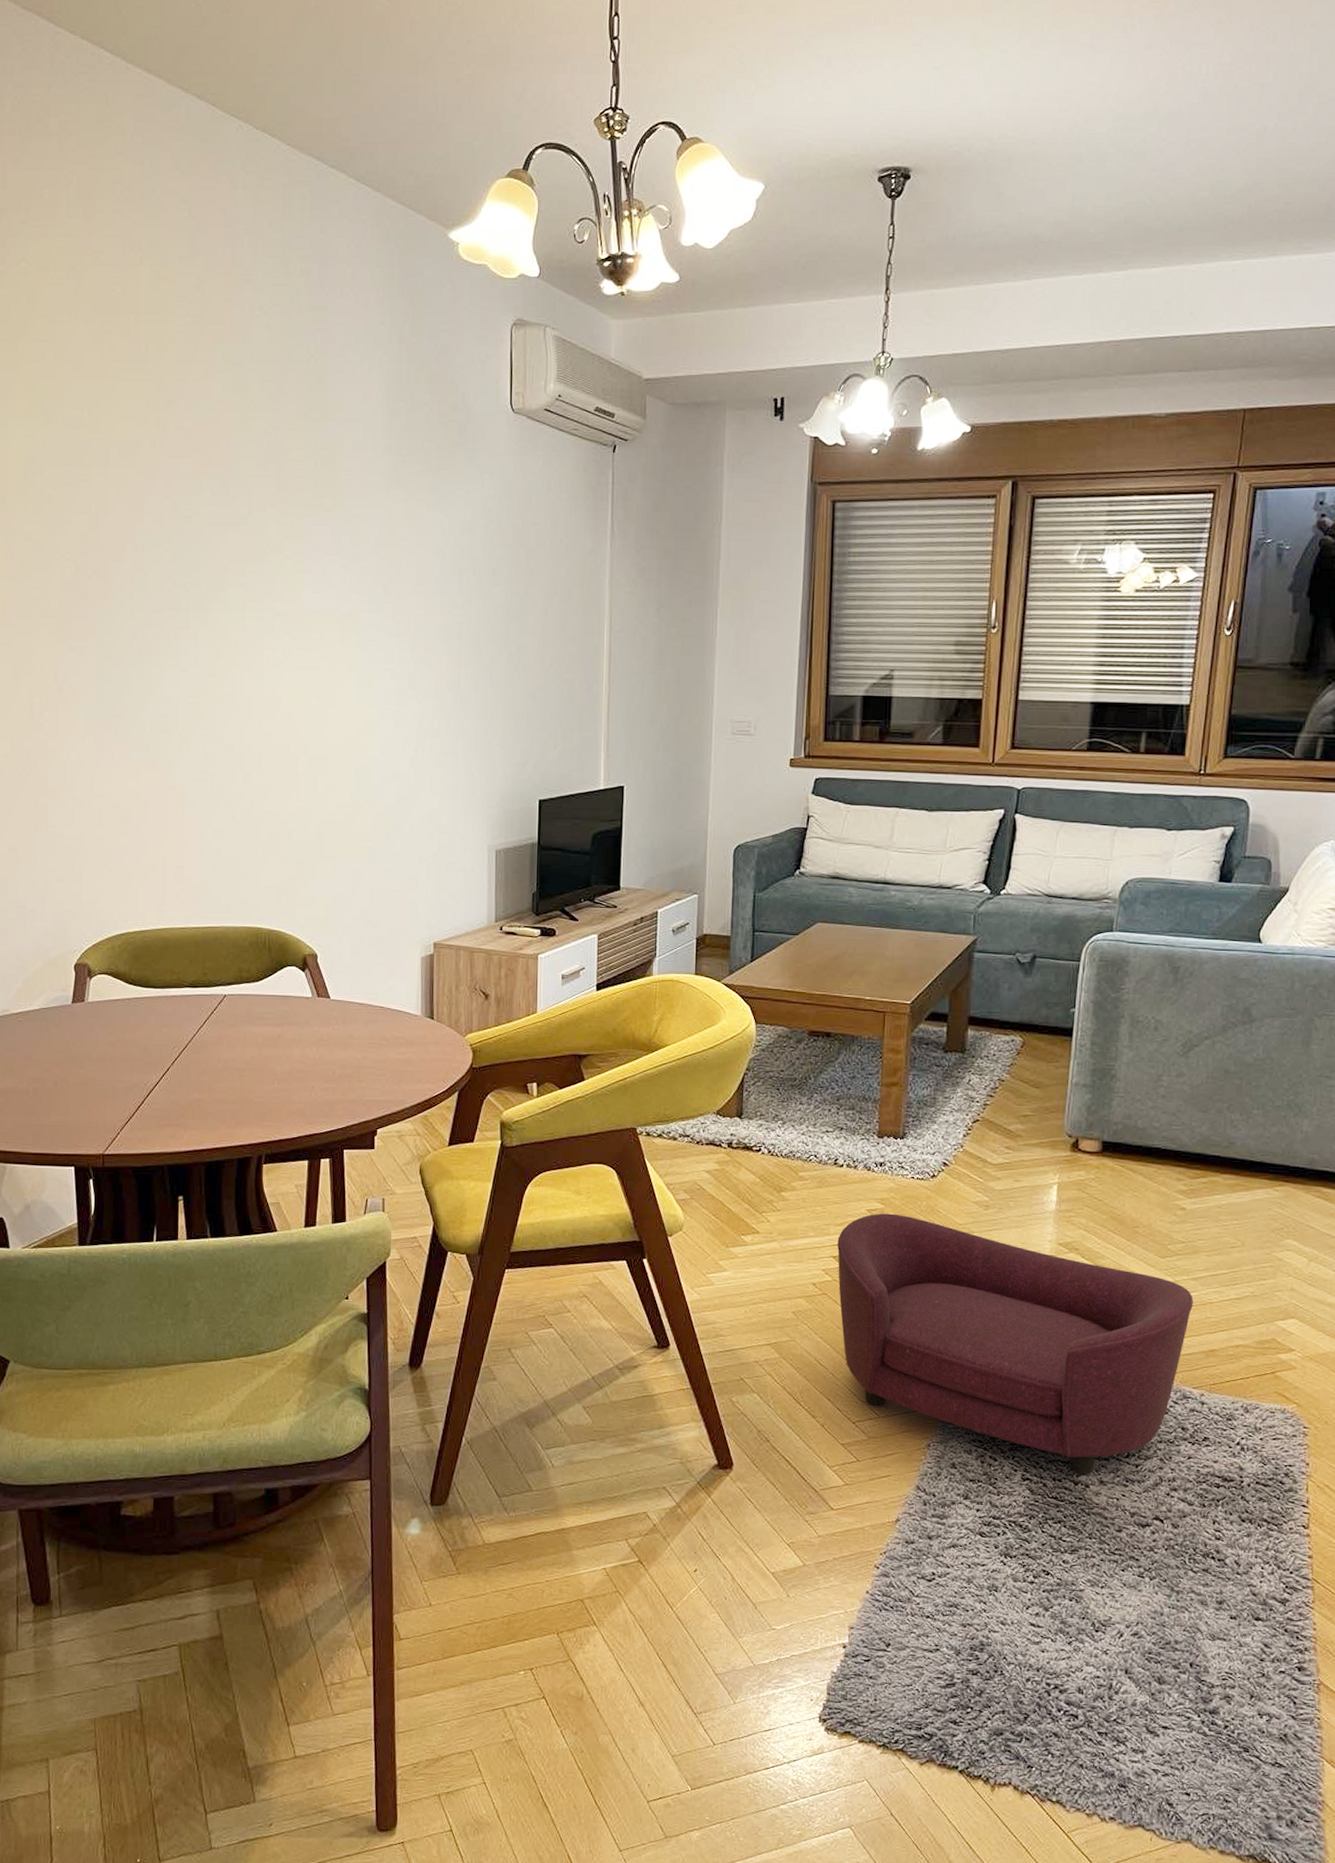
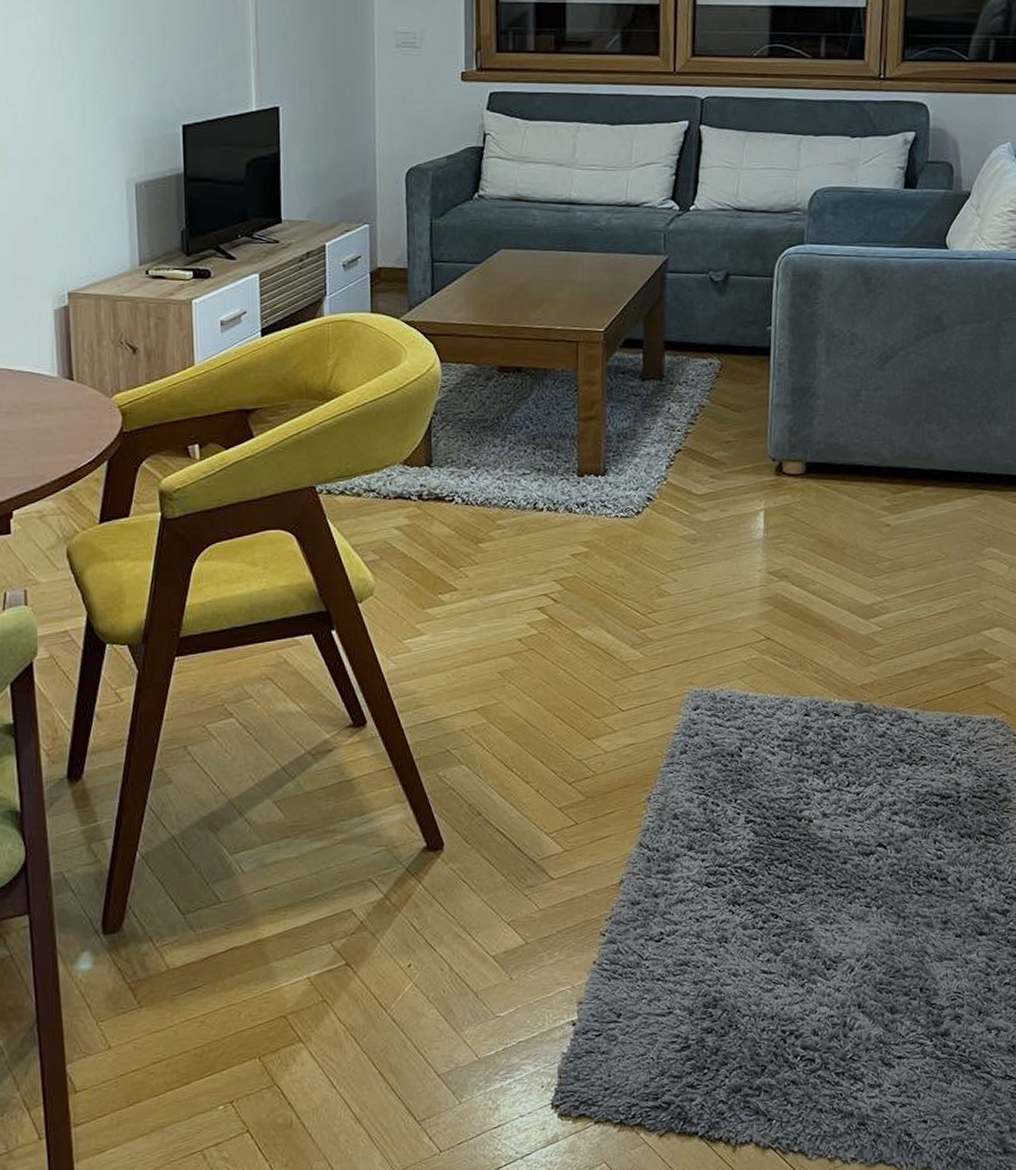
dog bed: present [837,1213,1193,1475] -> none [542,556,903,810]

